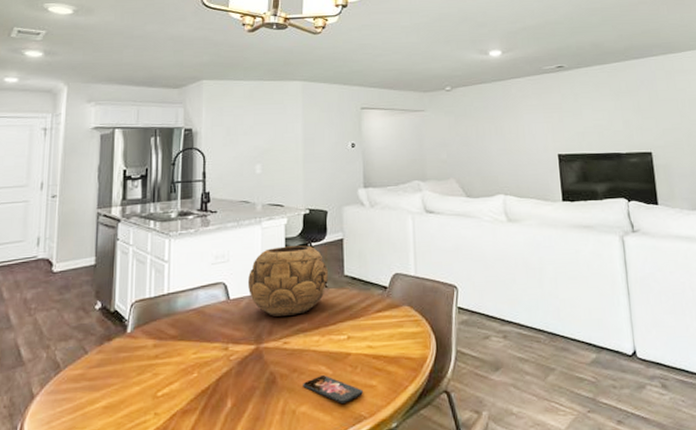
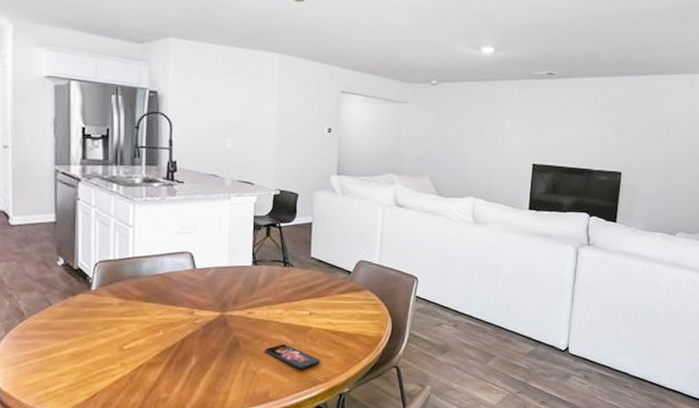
decorative bowl: present [248,245,329,316] -> none [215,223,296,289]

